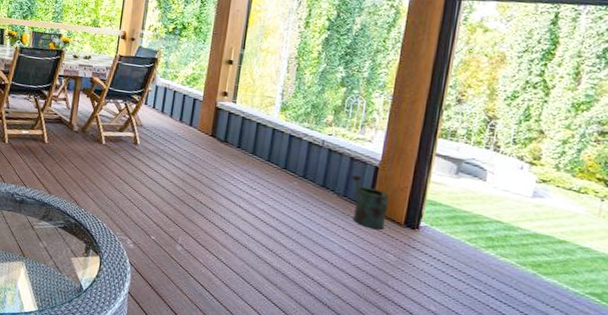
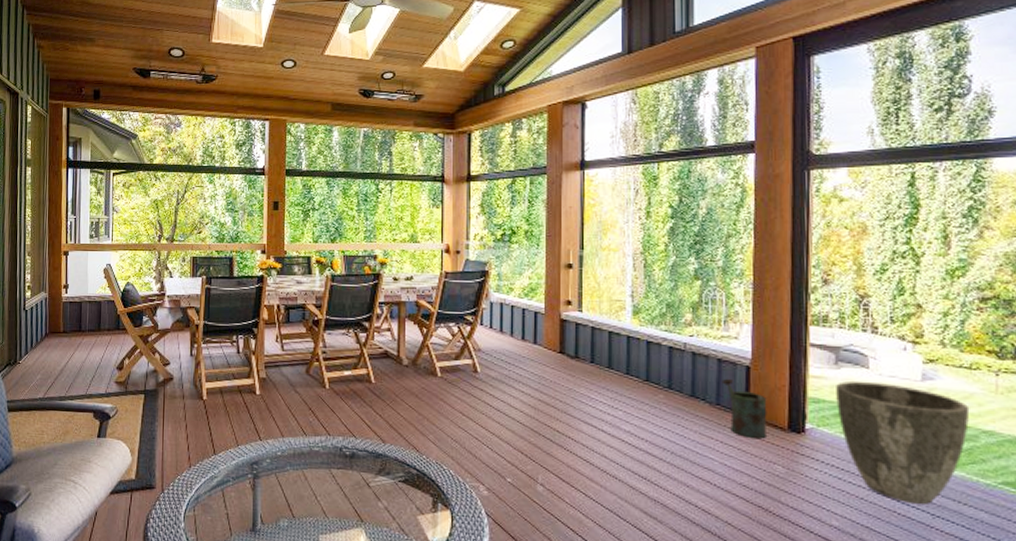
planter pot: none [451,190,572,303] -> present [836,382,970,504]

